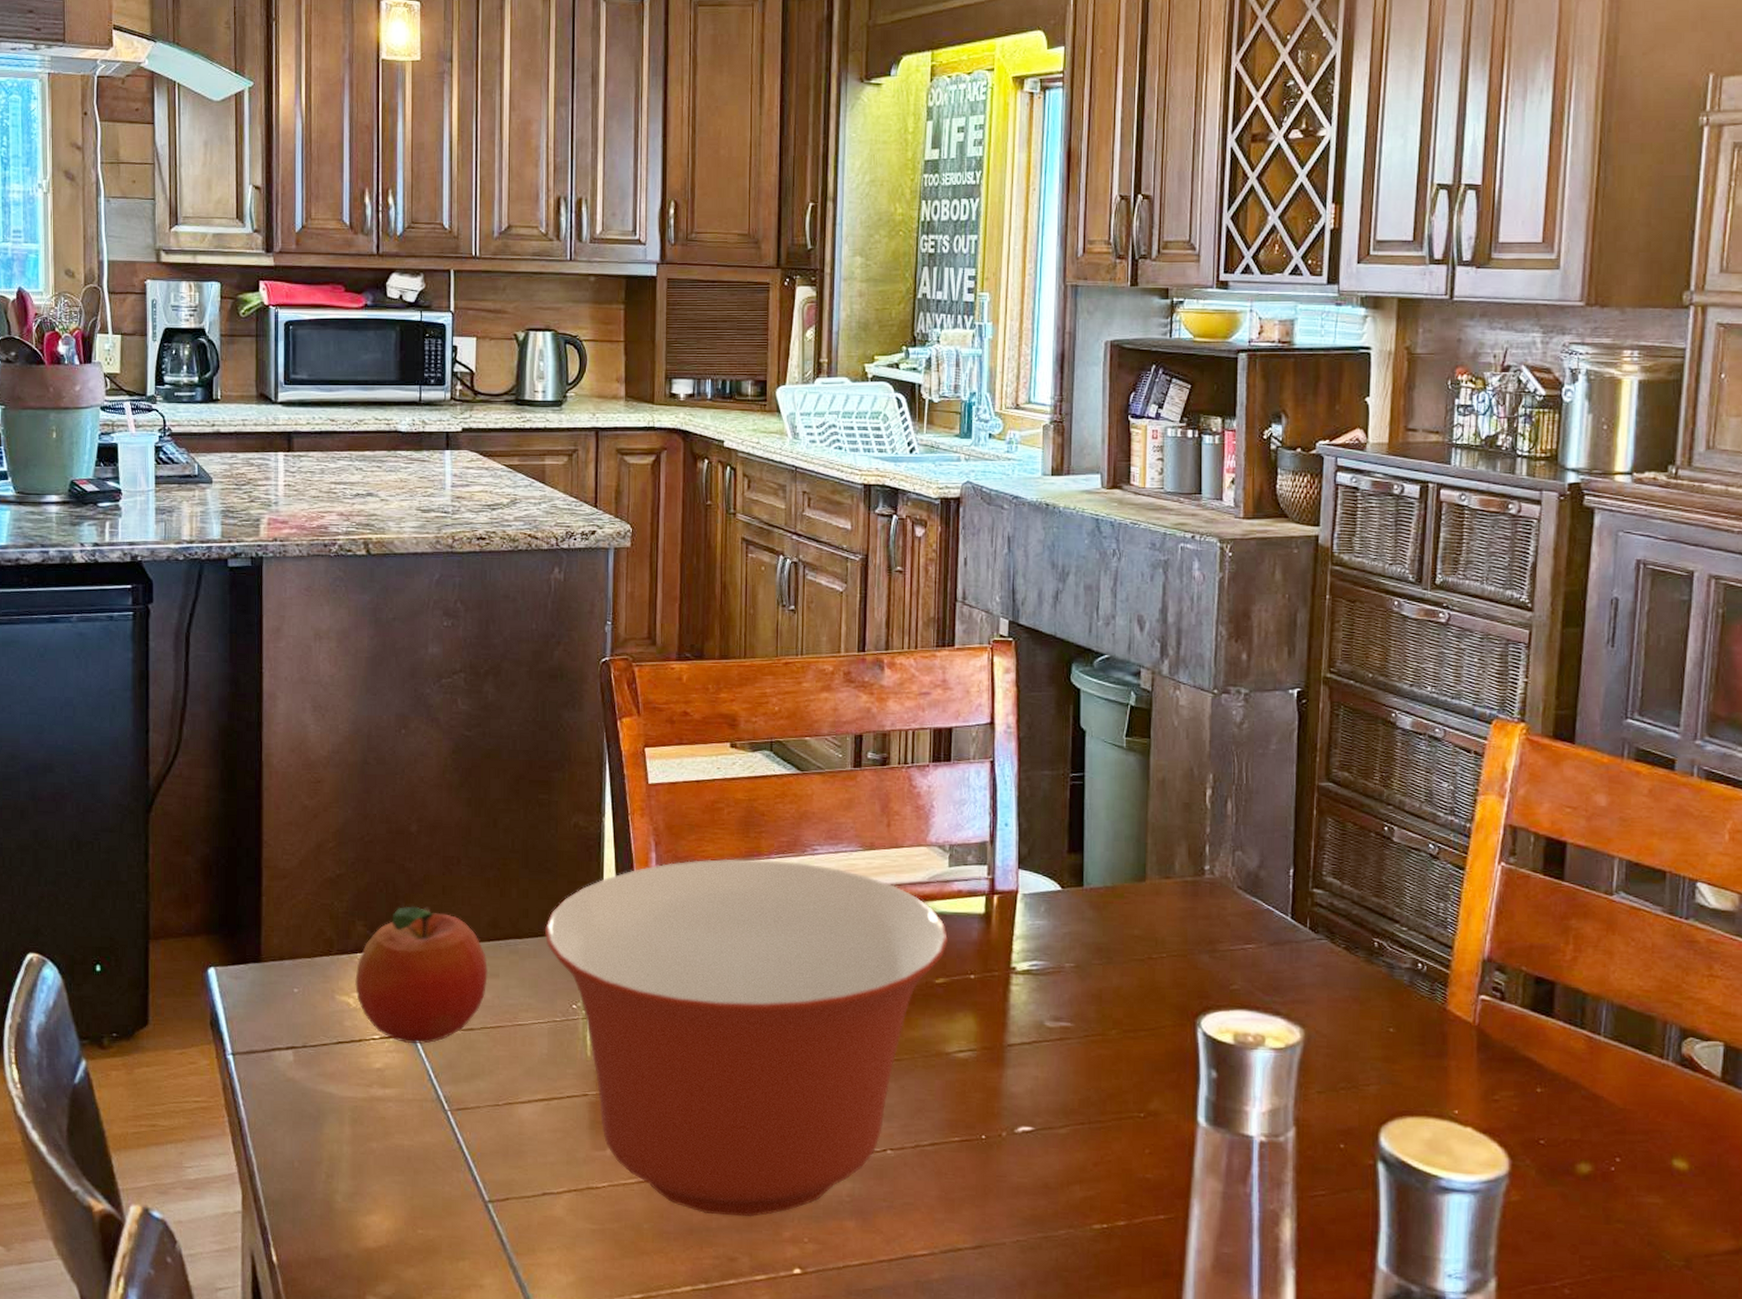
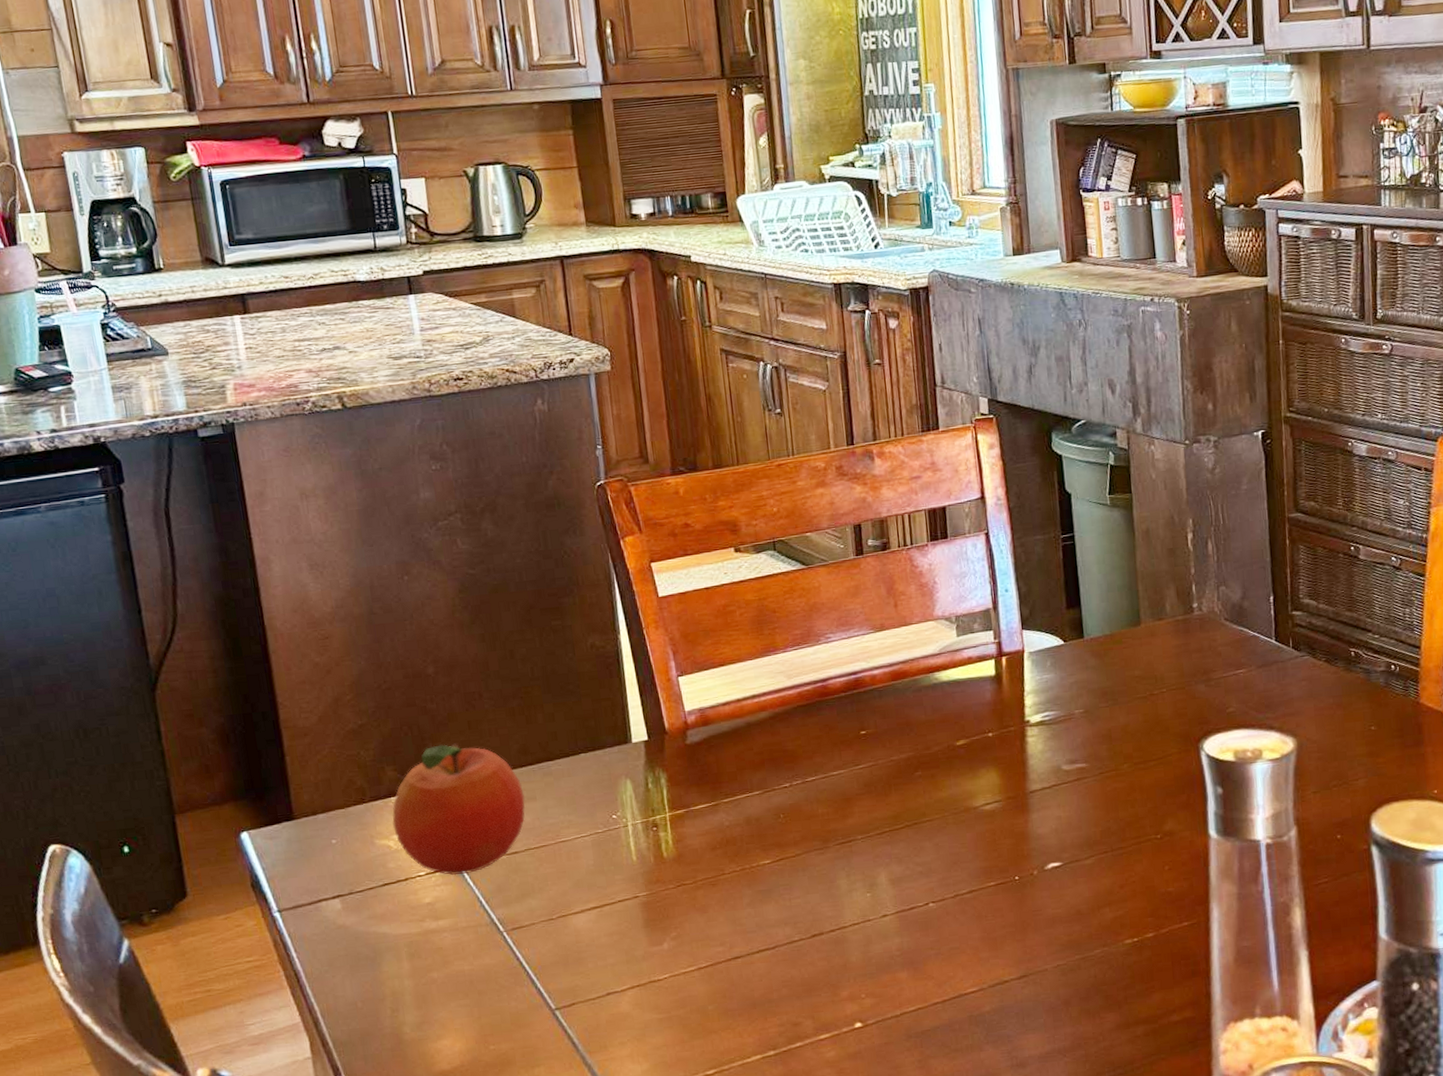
mixing bowl: present [544,858,948,1217] -> none [574,651,964,988]

